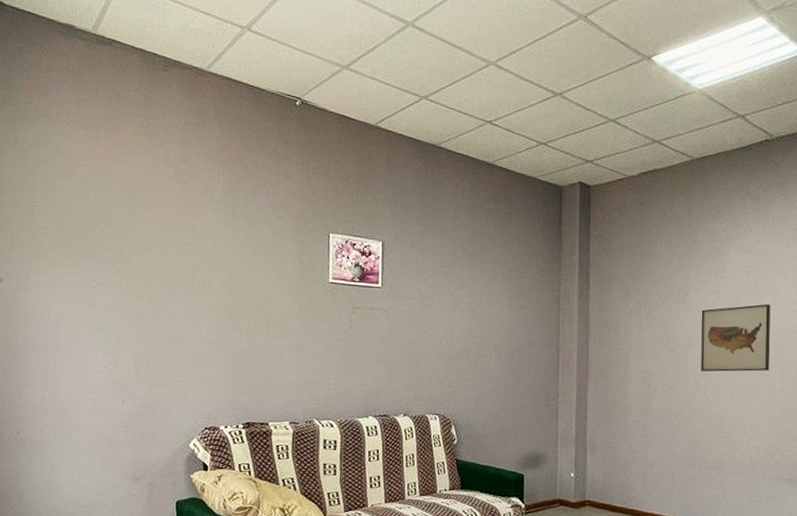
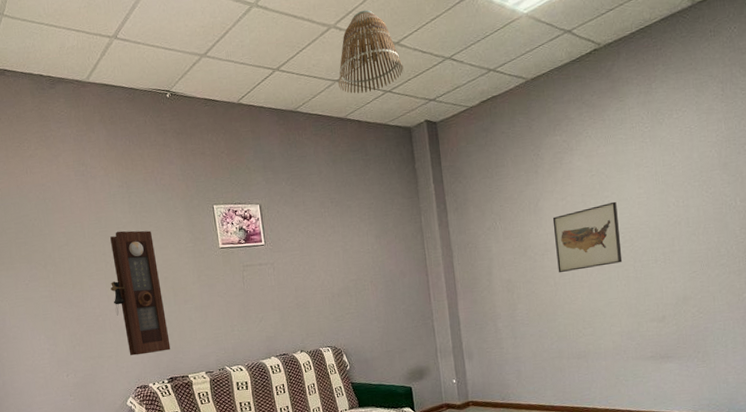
pendulum clock: none [193,244,254,391] -> present [110,230,171,356]
lamp shade: none [489,52,563,141] -> present [338,9,404,94]

